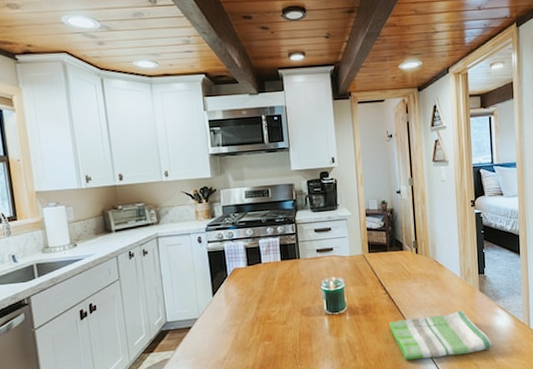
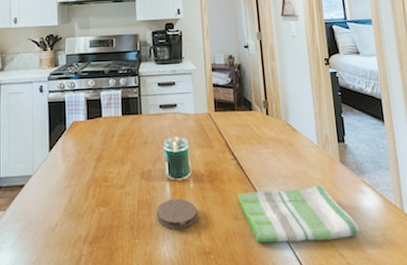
coaster: none [316,329,353,355] -> present [157,198,197,229]

